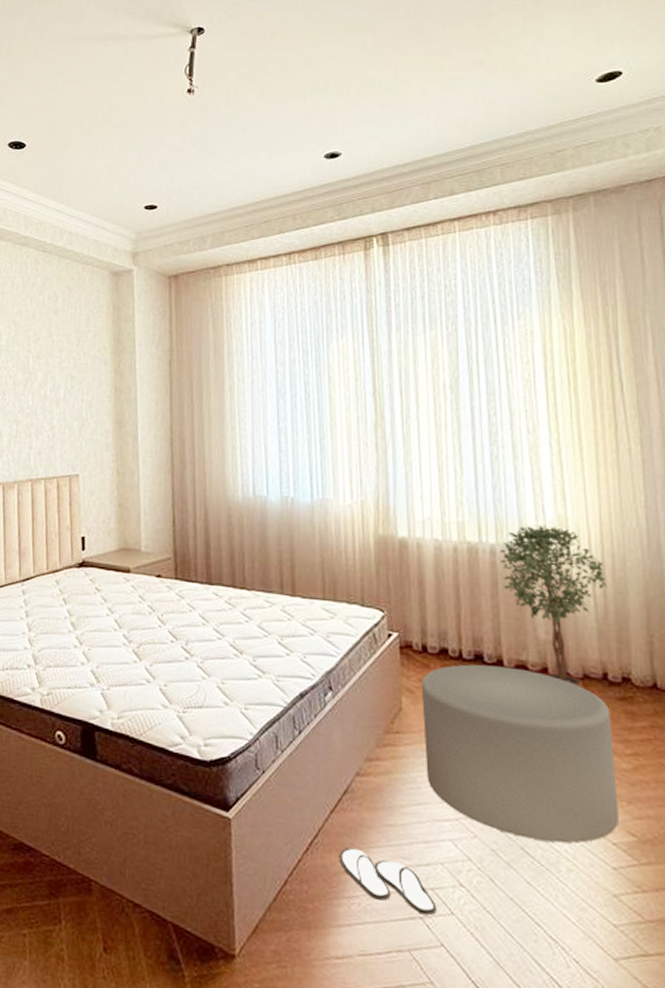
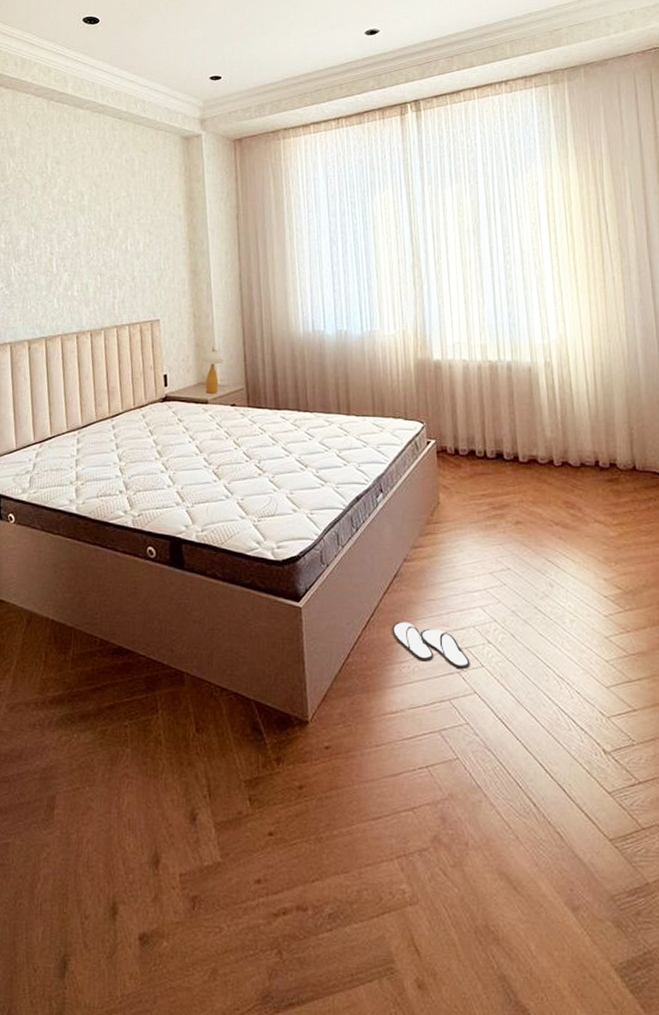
table lamp: none [123,508,151,562] -> present [200,346,225,394]
pouf: present [421,664,619,843] -> none [454,461,608,600]
potted tree: present [499,525,608,687] -> none [514,343,598,474]

